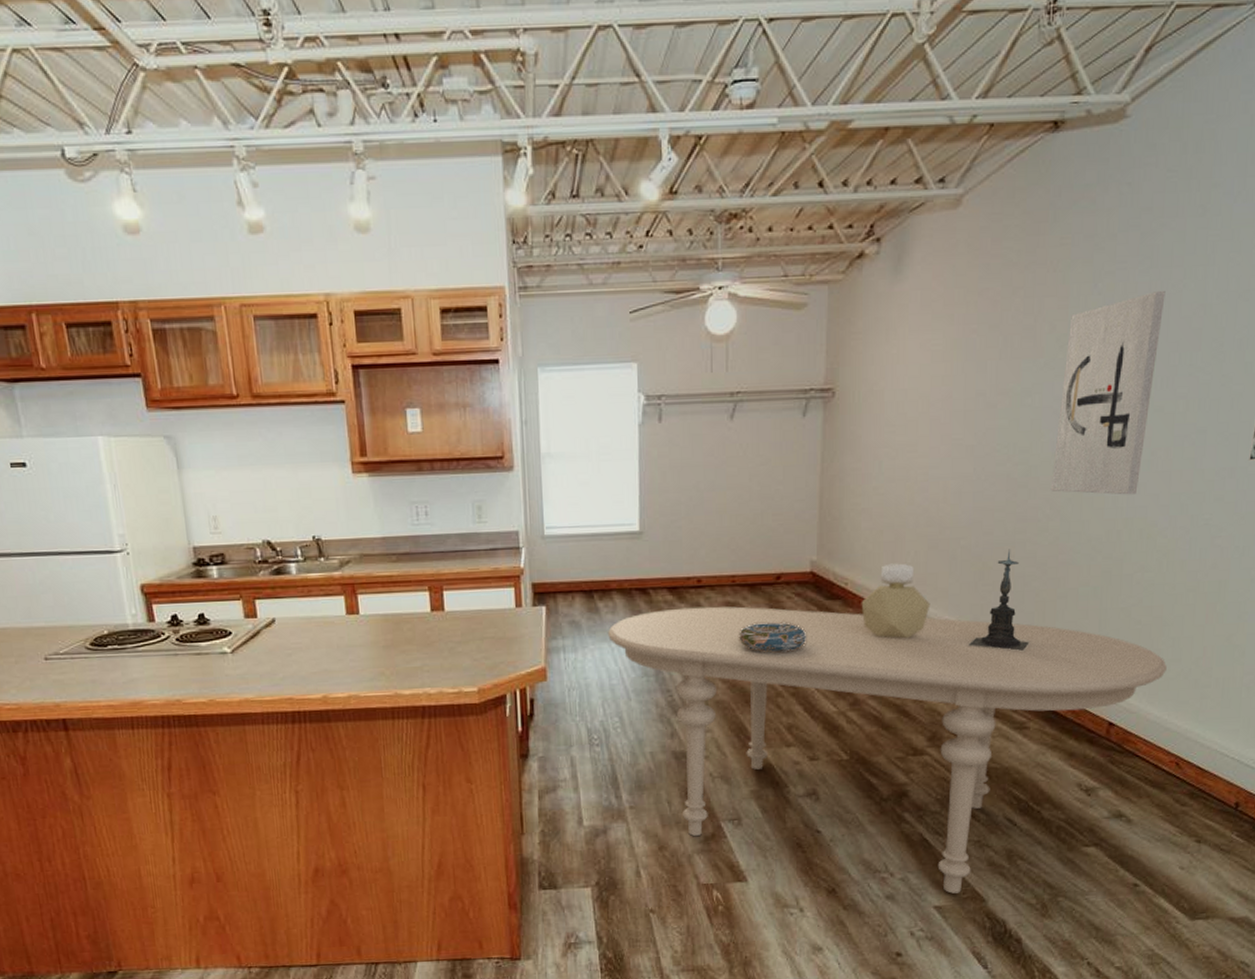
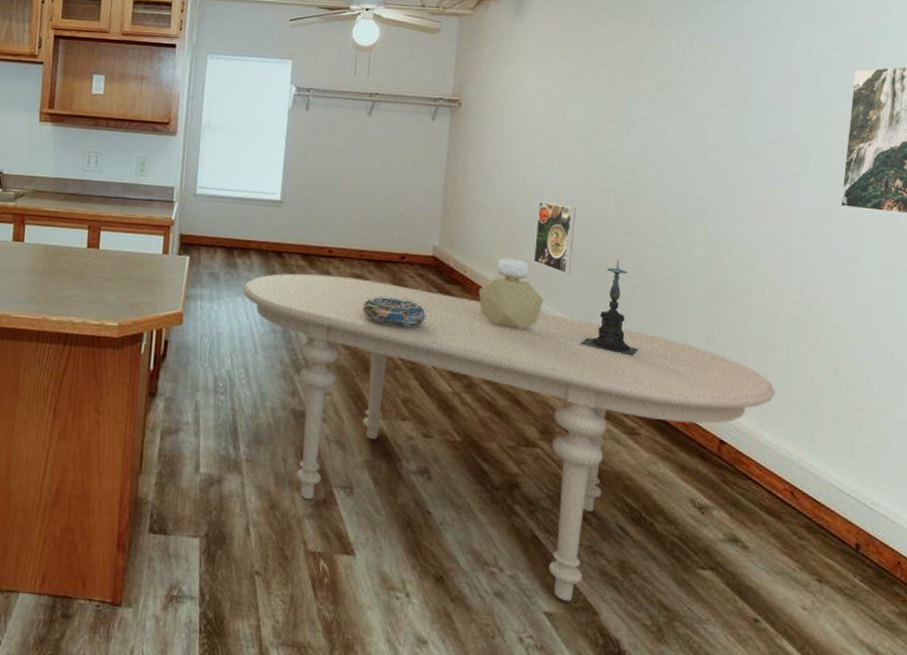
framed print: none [919,496,964,573] -> present [533,201,576,274]
wall art: present [1050,290,1166,495] -> none [655,52,754,224]

